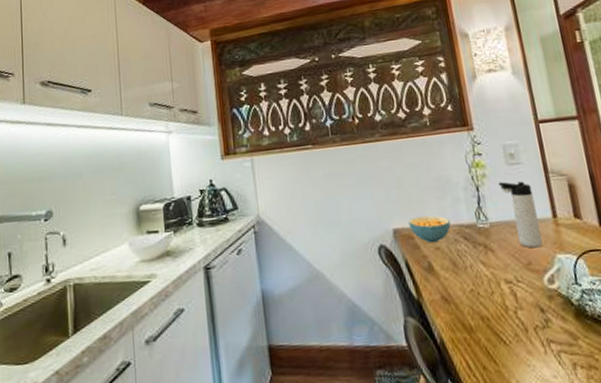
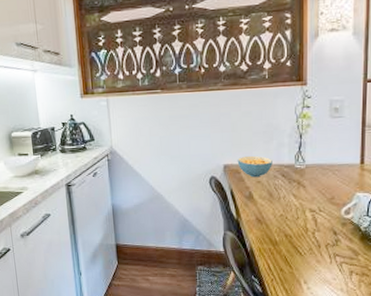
thermos bottle: present [498,181,543,249] -> none [319,131,348,187]

